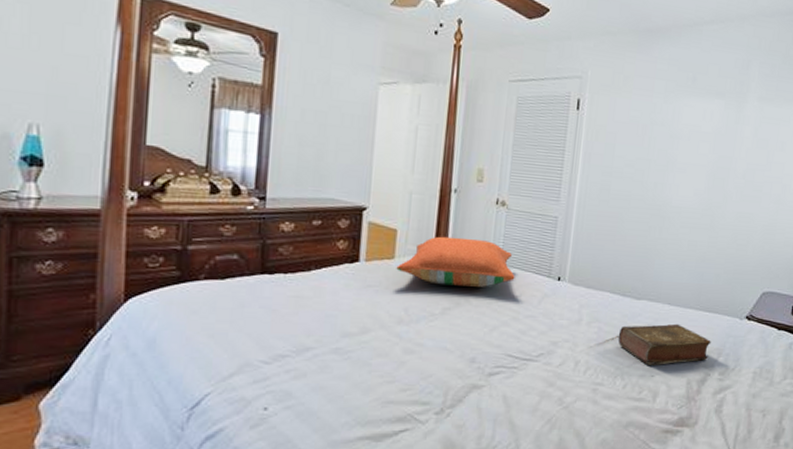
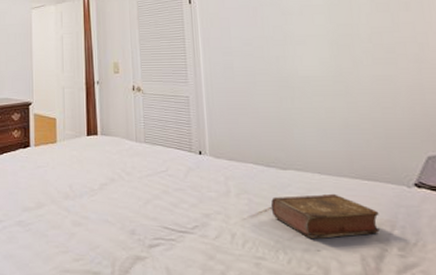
pillow: present [396,236,515,288] -> none [59,121,159,165]

